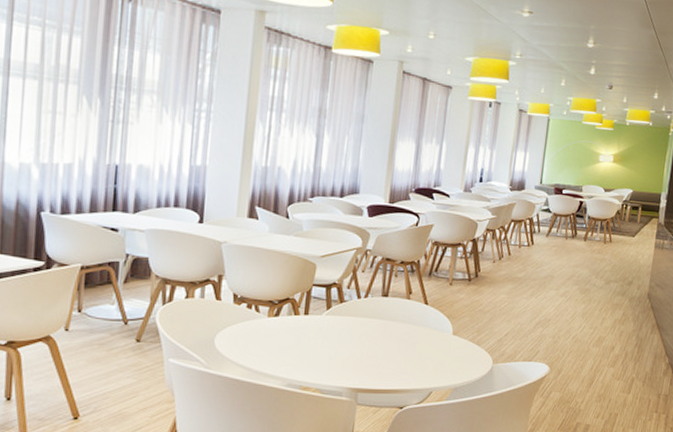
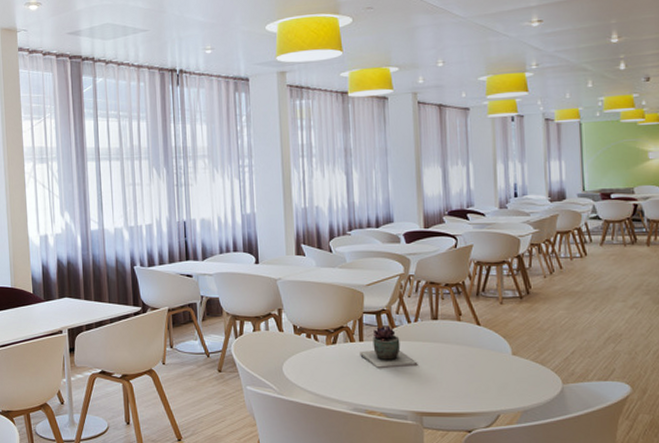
succulent plant: none [303,299,362,344] -> present [360,325,418,369]

